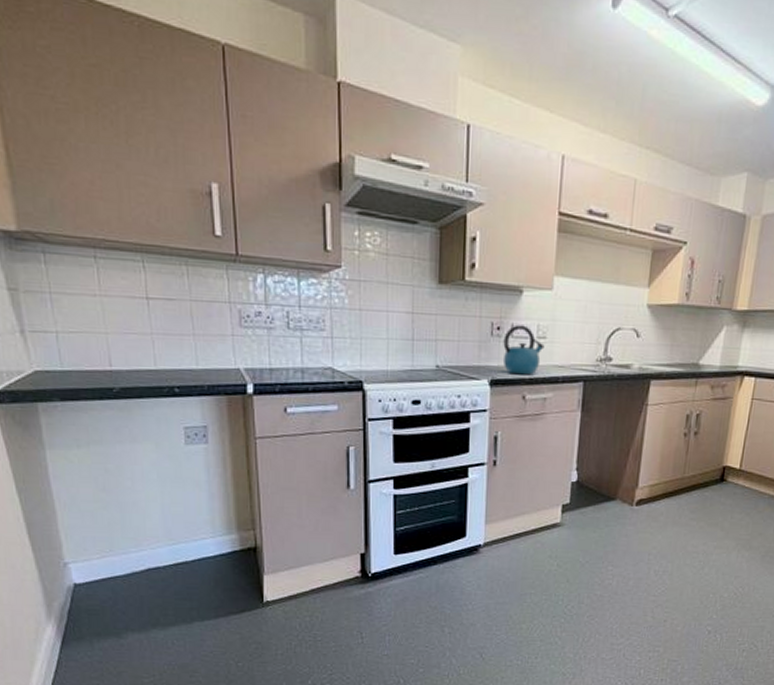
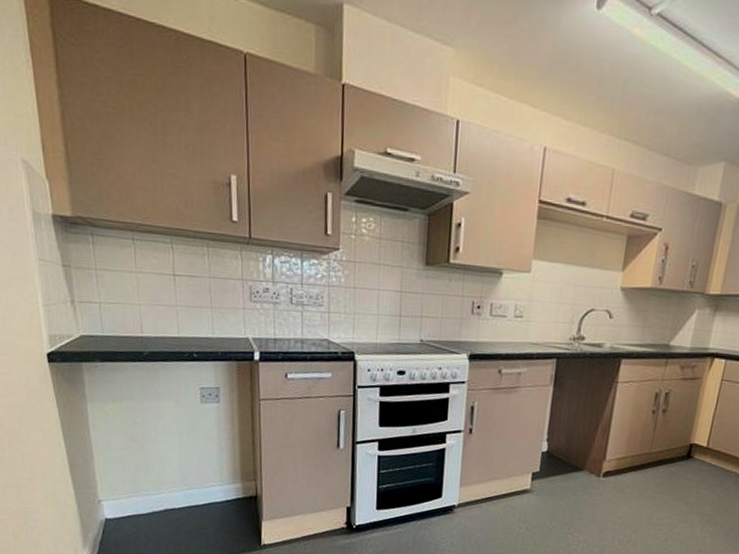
kettle: present [502,325,545,375] -> none [481,304,521,351]

